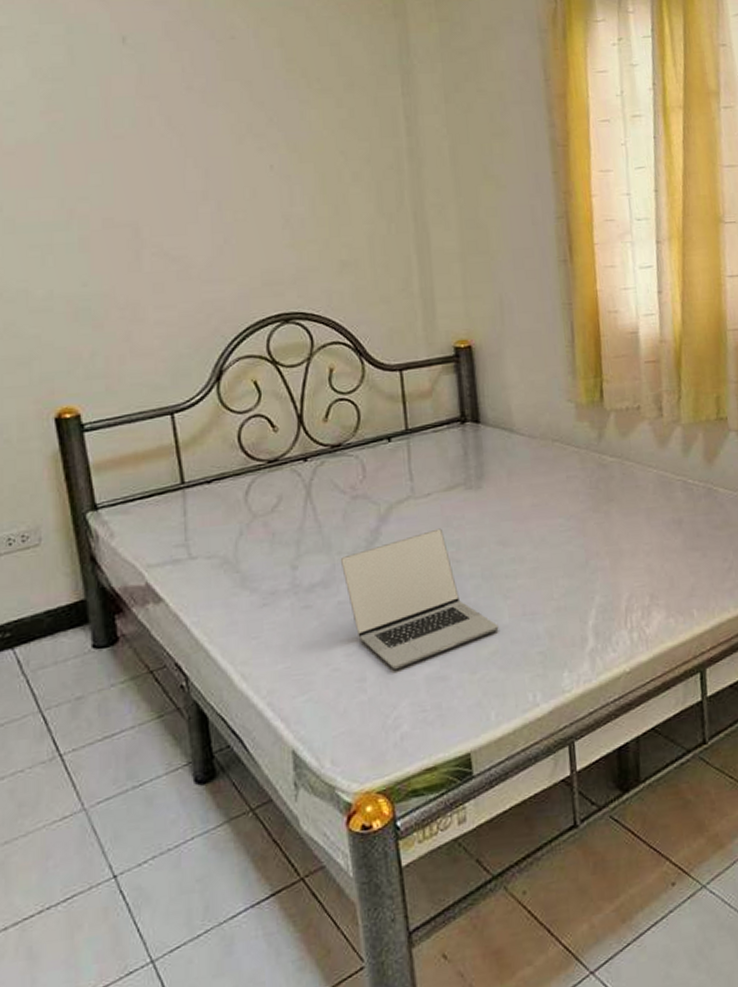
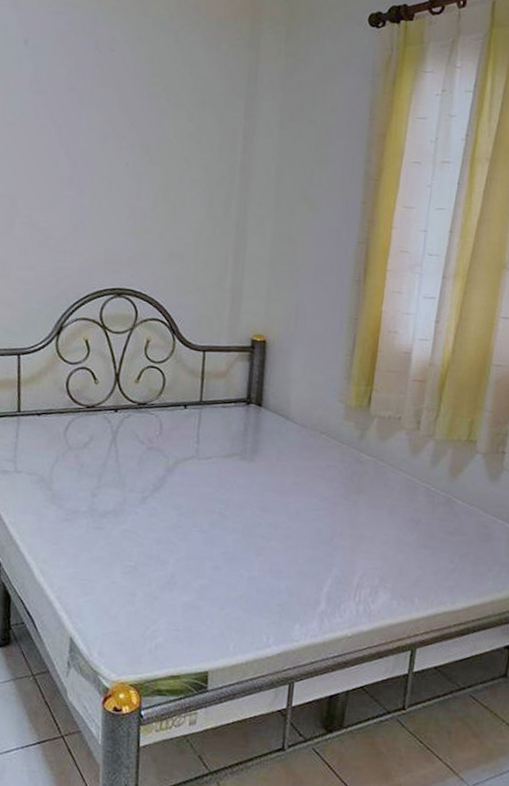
laptop: present [340,528,499,671] -> none [130,487,249,593]

